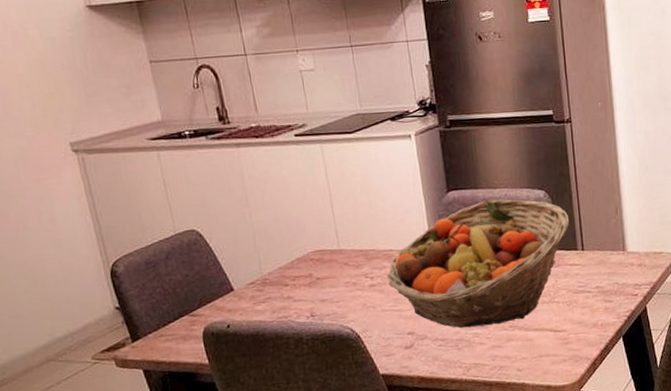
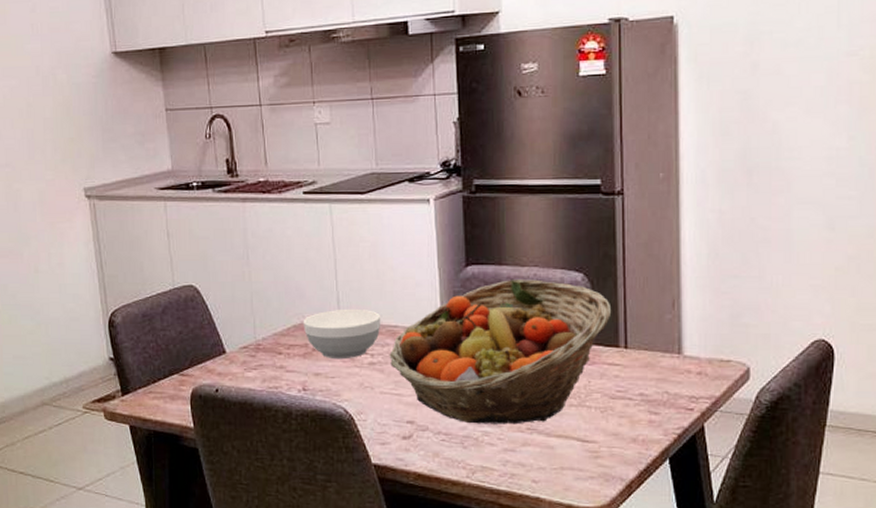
bowl: none [305,238,378,285] -> present [303,310,381,360]

